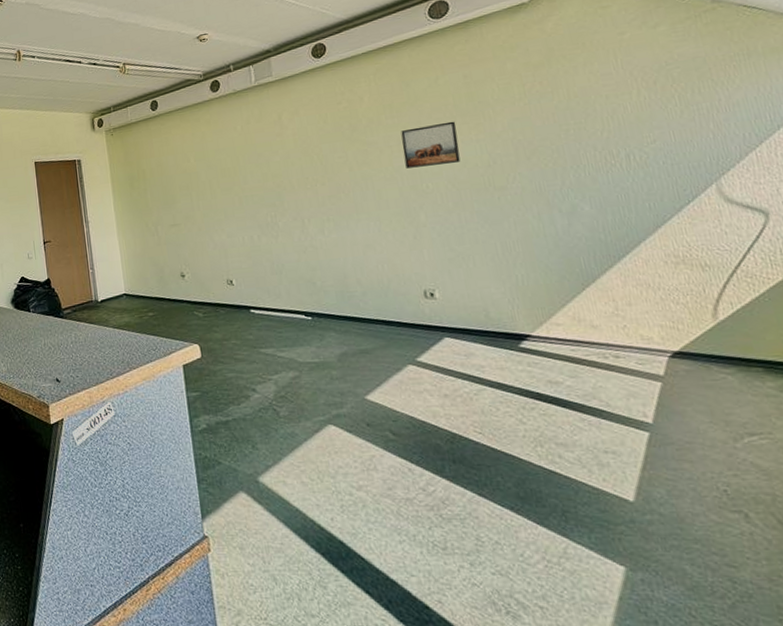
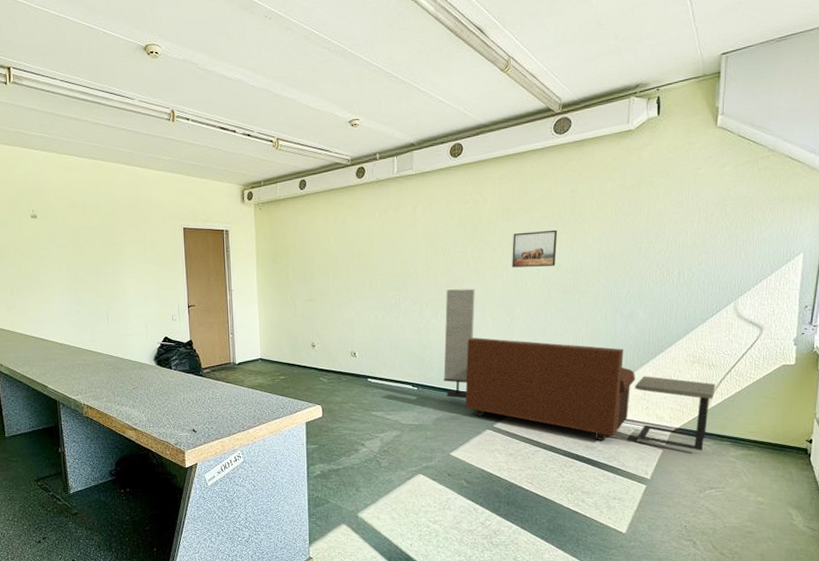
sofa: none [330,196,723,382] -> present [444,289,716,451]

